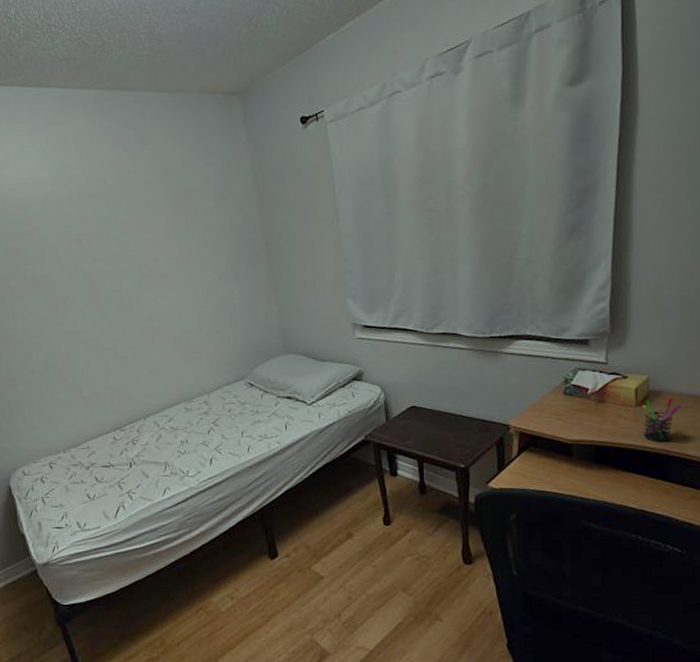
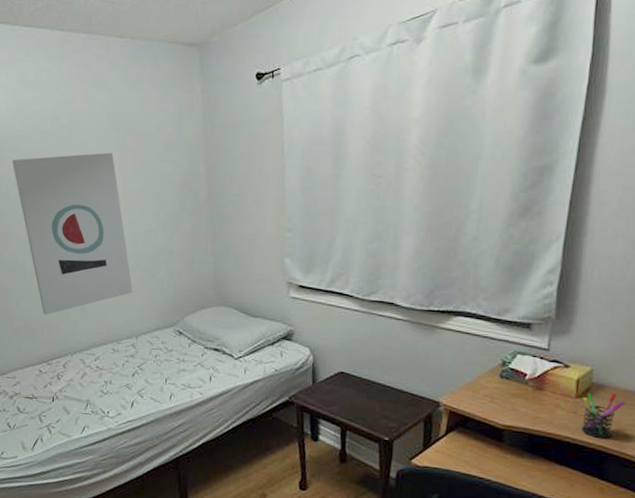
wall art: none [61,210,200,381] -> present [12,152,133,315]

